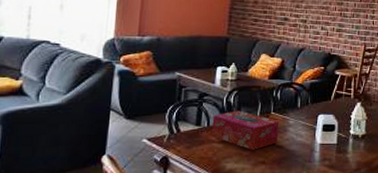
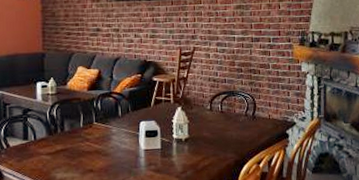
tissue box: present [211,110,278,150] -> none [38,122,103,160]

